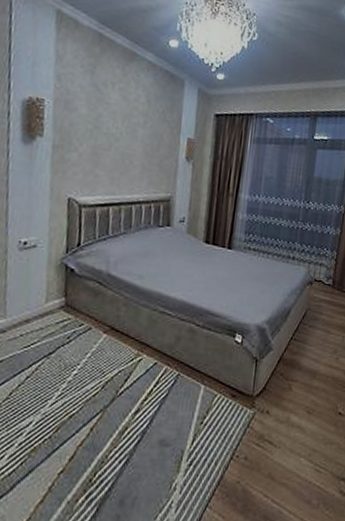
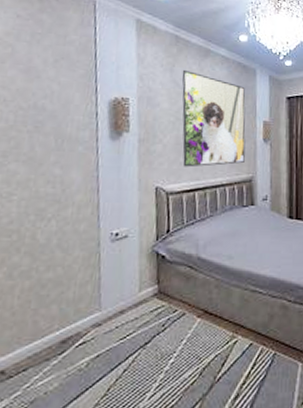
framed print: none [98,72,171,182] -> present [182,69,246,168]

